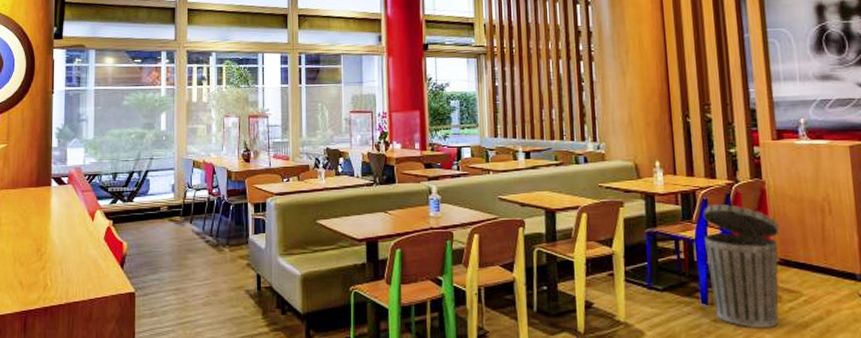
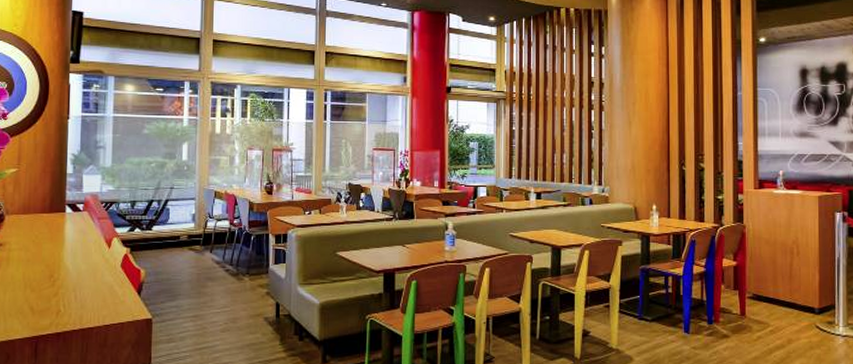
trash can: present [703,205,780,327] -> none [690,245,755,354]

